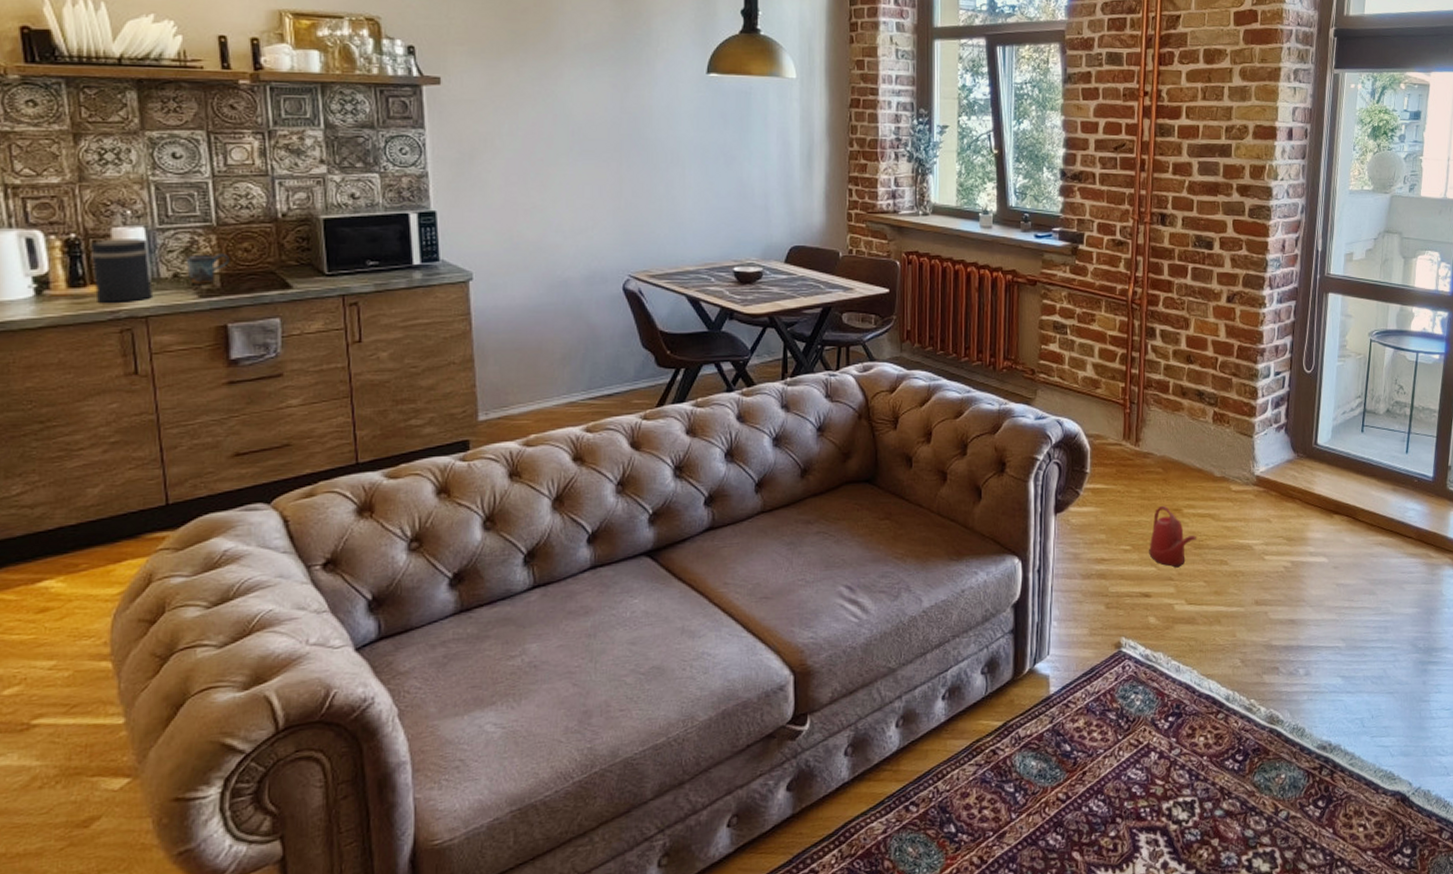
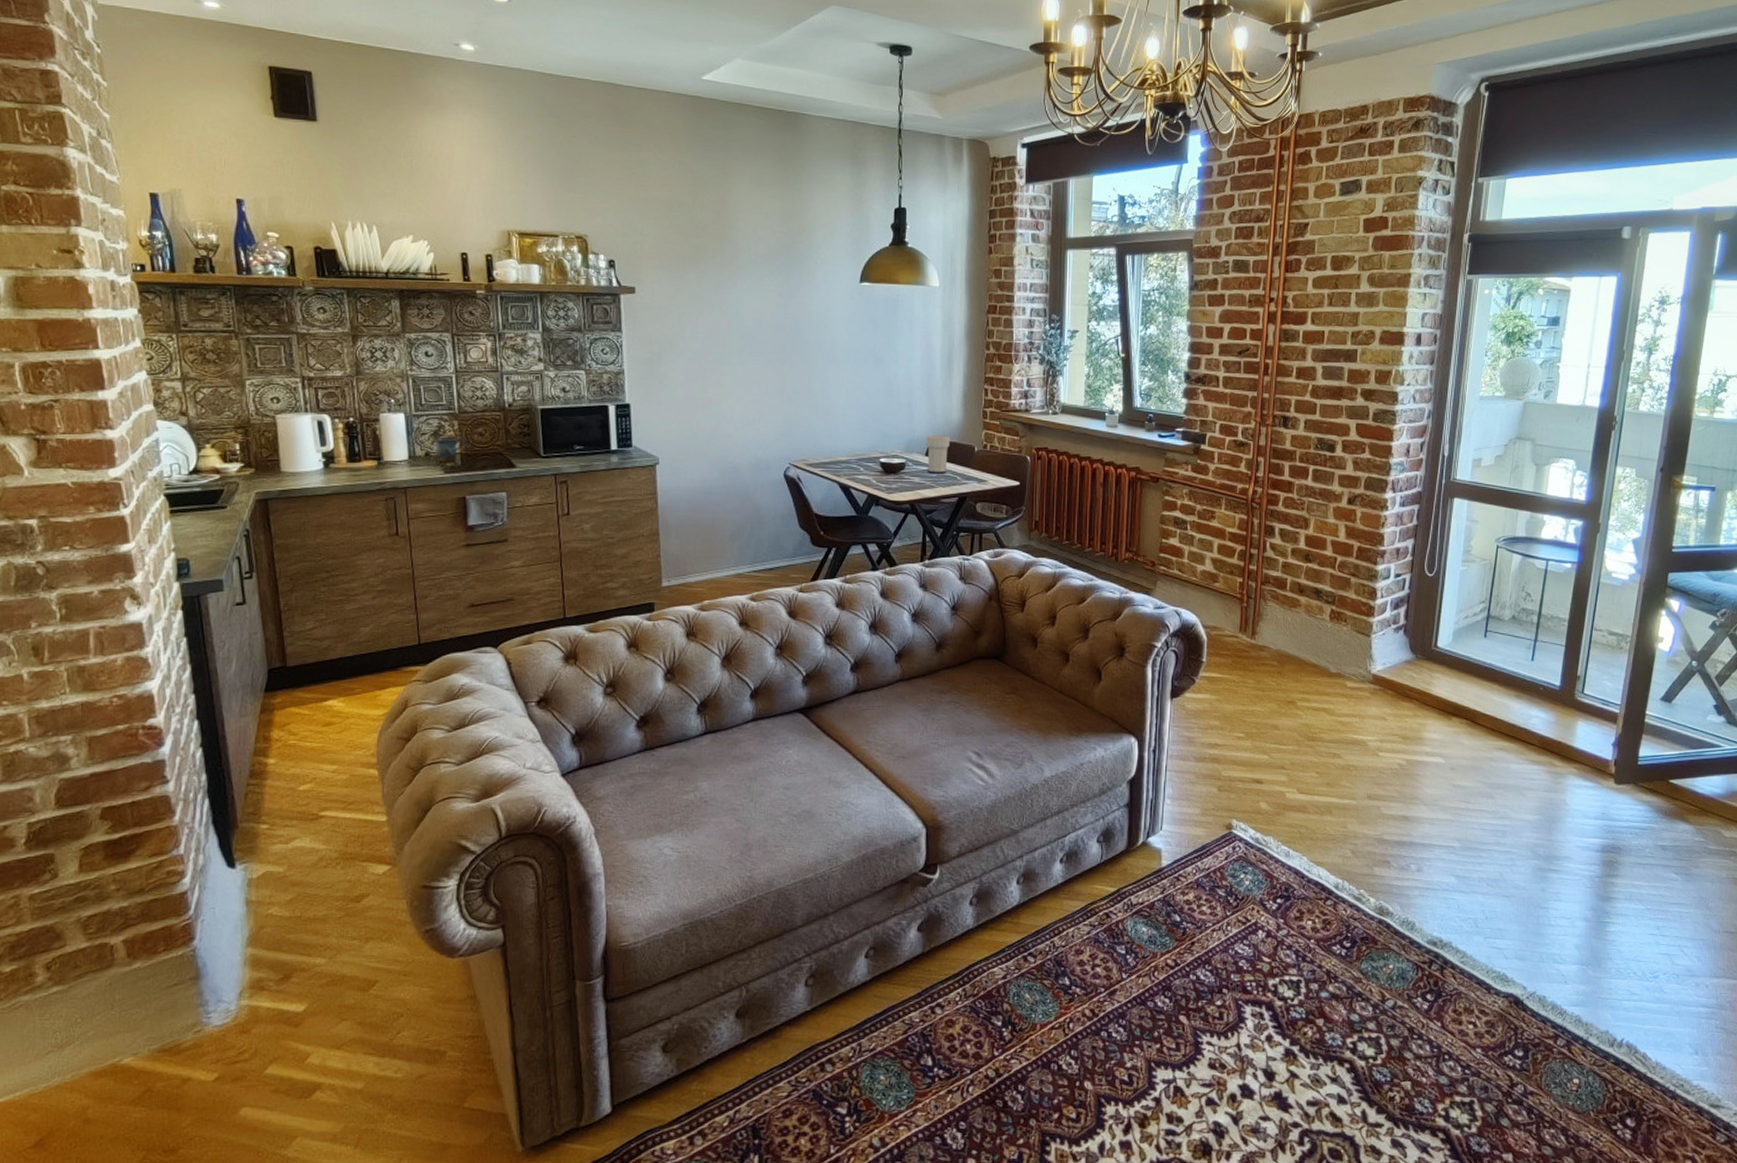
cylinder: present [91,239,153,303] -> none [365,423,410,476]
cup: none [785,240,812,283] -> present [926,434,951,474]
watering can: present [1149,506,1196,568] -> none [1262,698,1310,758]

